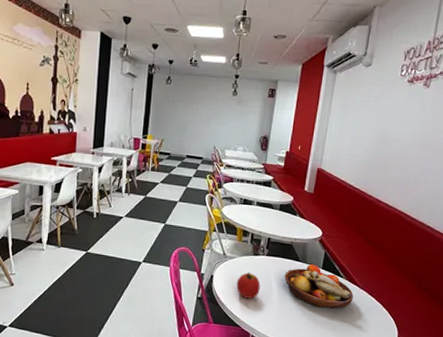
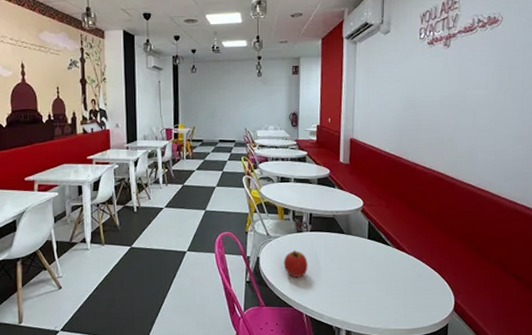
fruit bowl: present [284,264,354,309] -> none [331,236,403,279]

